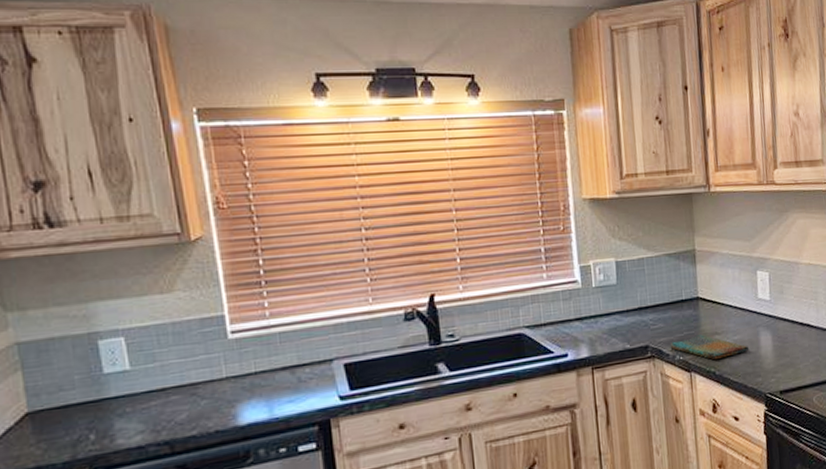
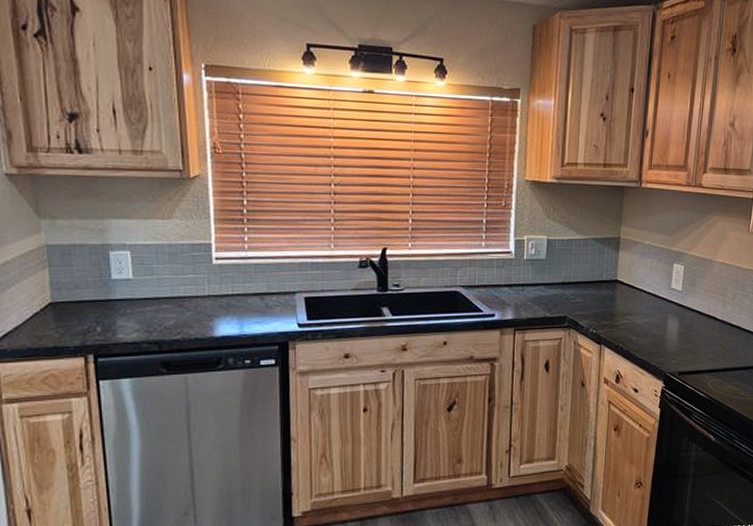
dish towel: present [670,334,750,359] -> none [585,313,657,336]

